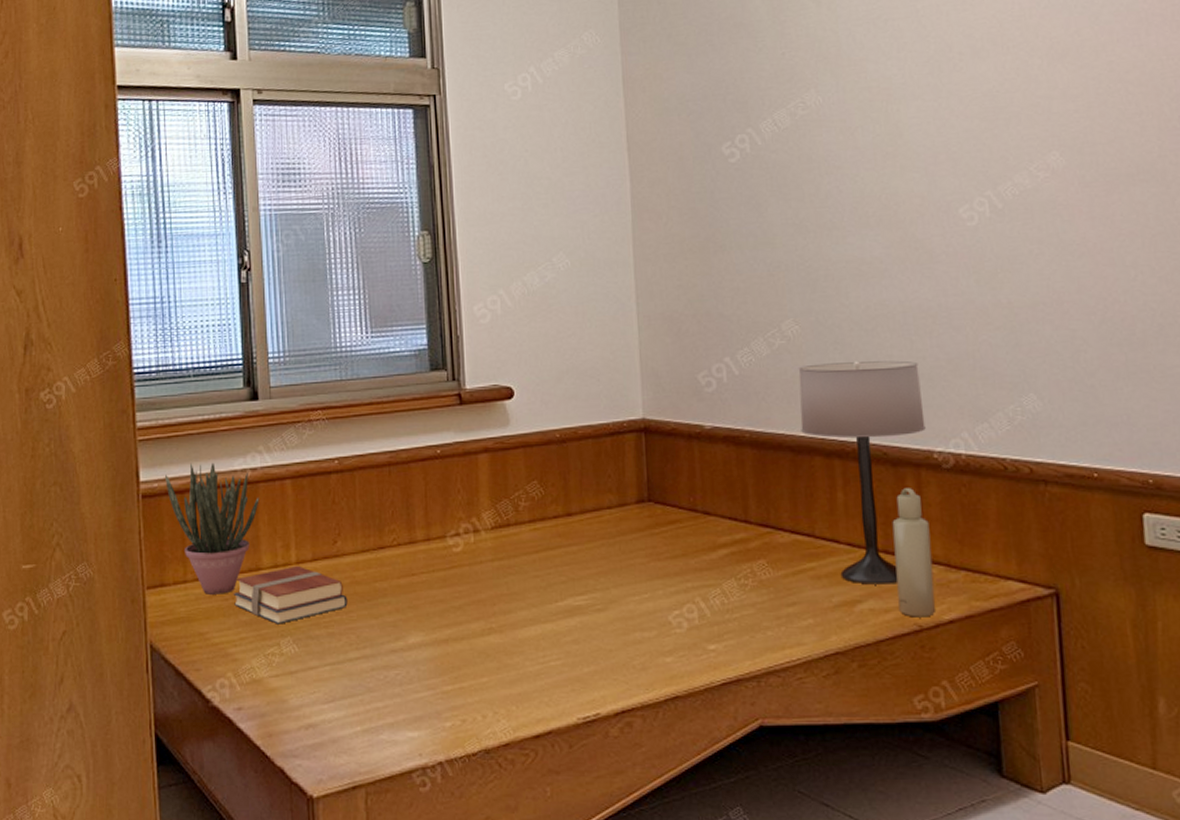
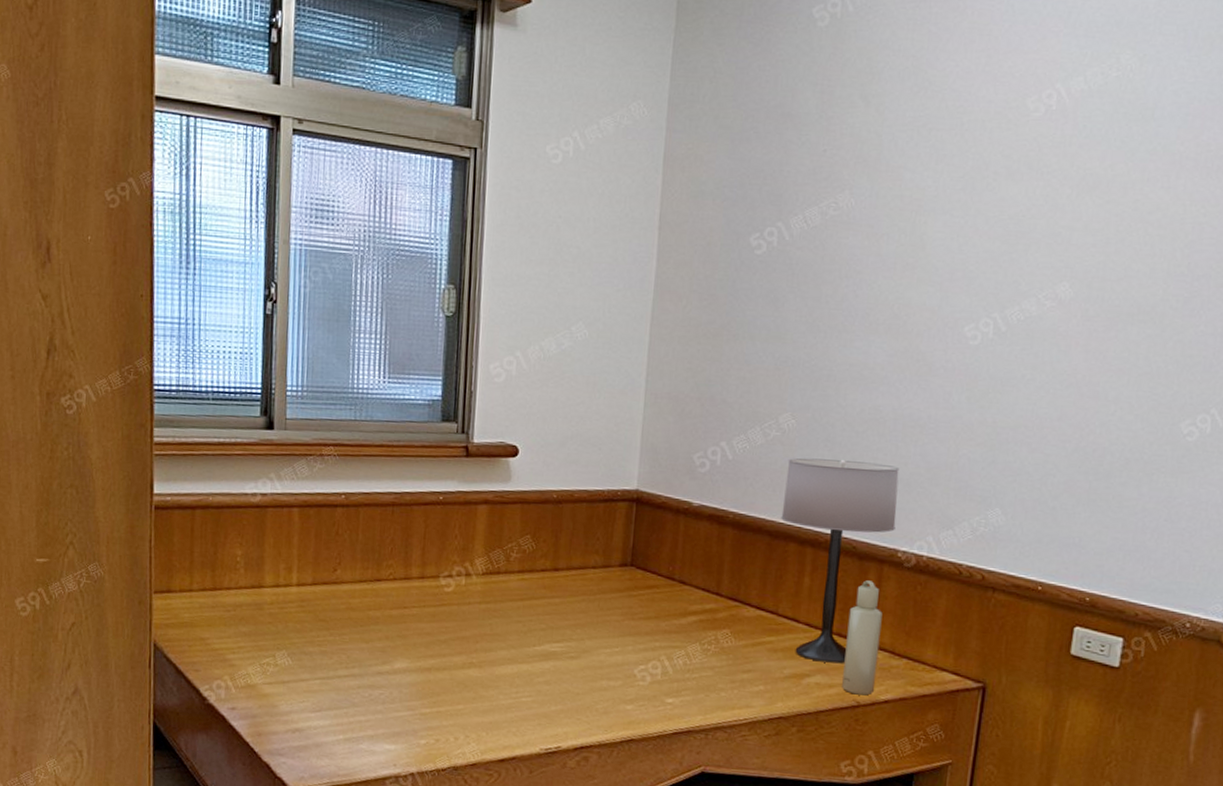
potted plant: present [165,462,260,594] -> none [178,482,267,606]
books: present [234,565,348,624] -> none [235,587,342,639]

